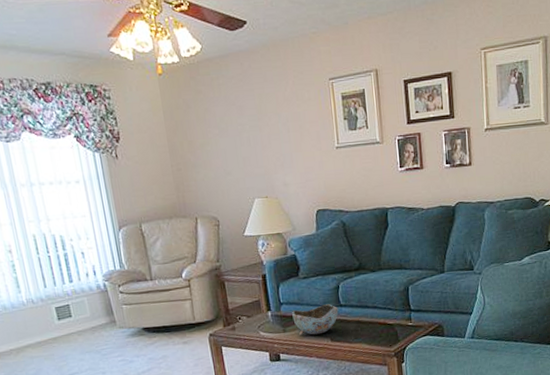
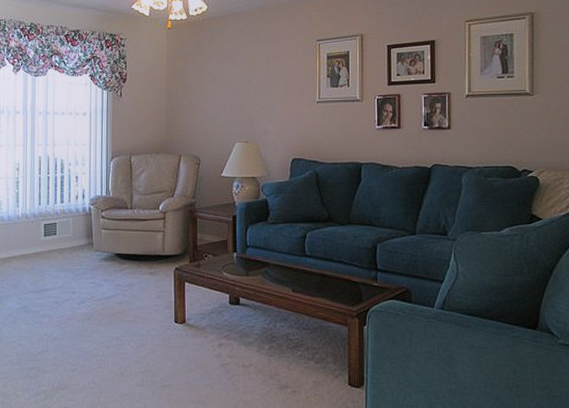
bowl: present [292,304,339,336] -> none [257,253,303,283]

